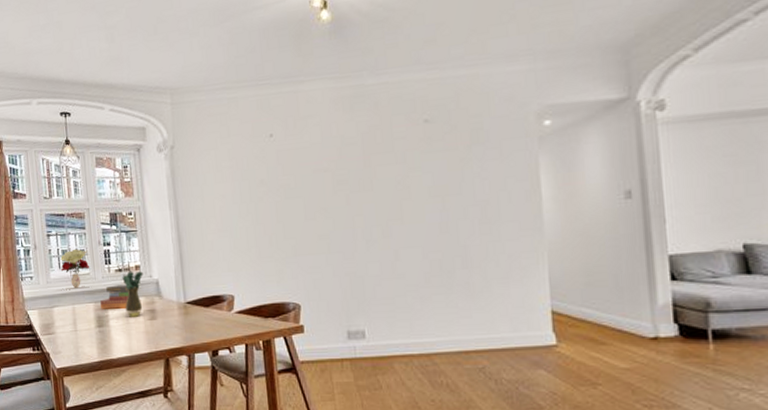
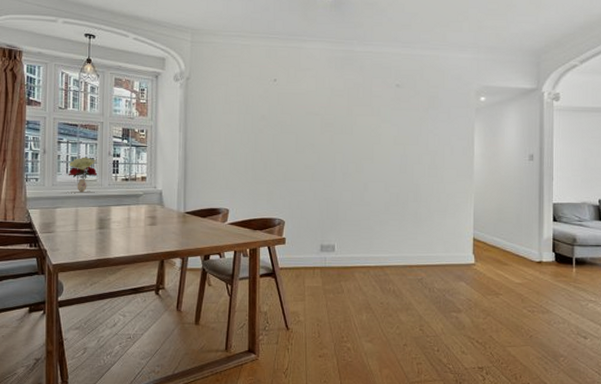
books: present [99,284,141,310] -> none [103,192,144,214]
vase: present [122,269,144,317] -> none [127,180,149,222]

